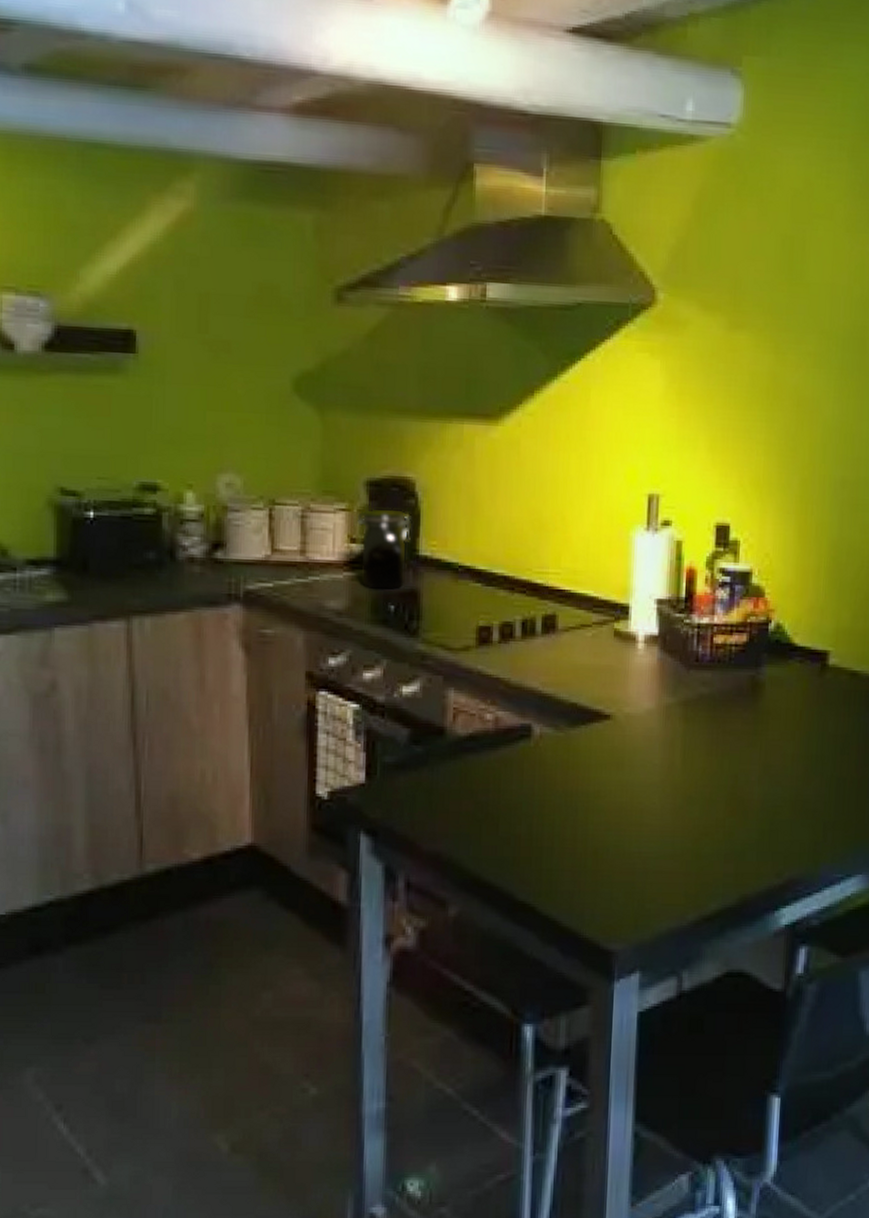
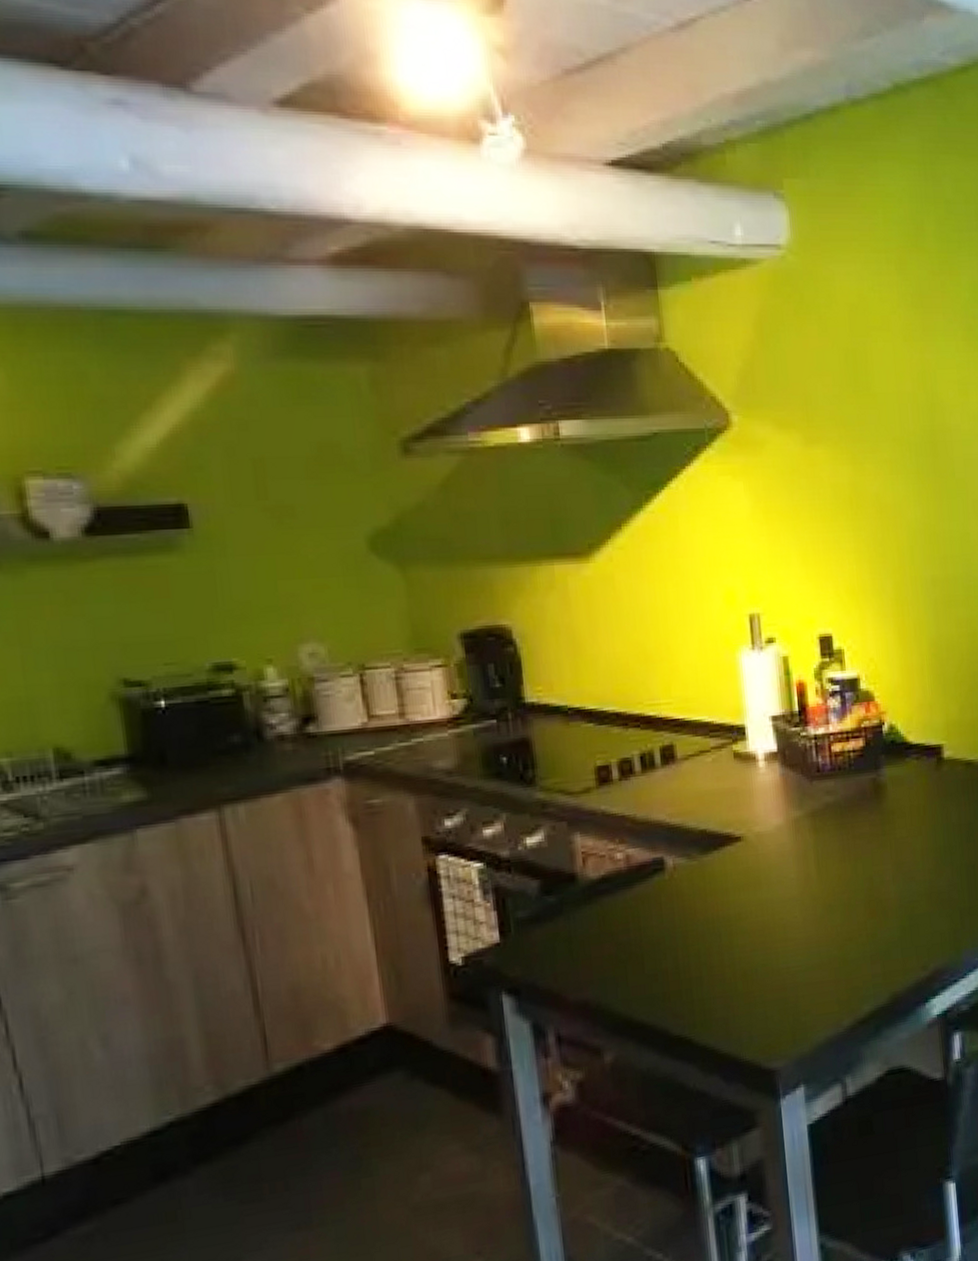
jar: present [357,508,412,591] -> none [455,659,516,744]

